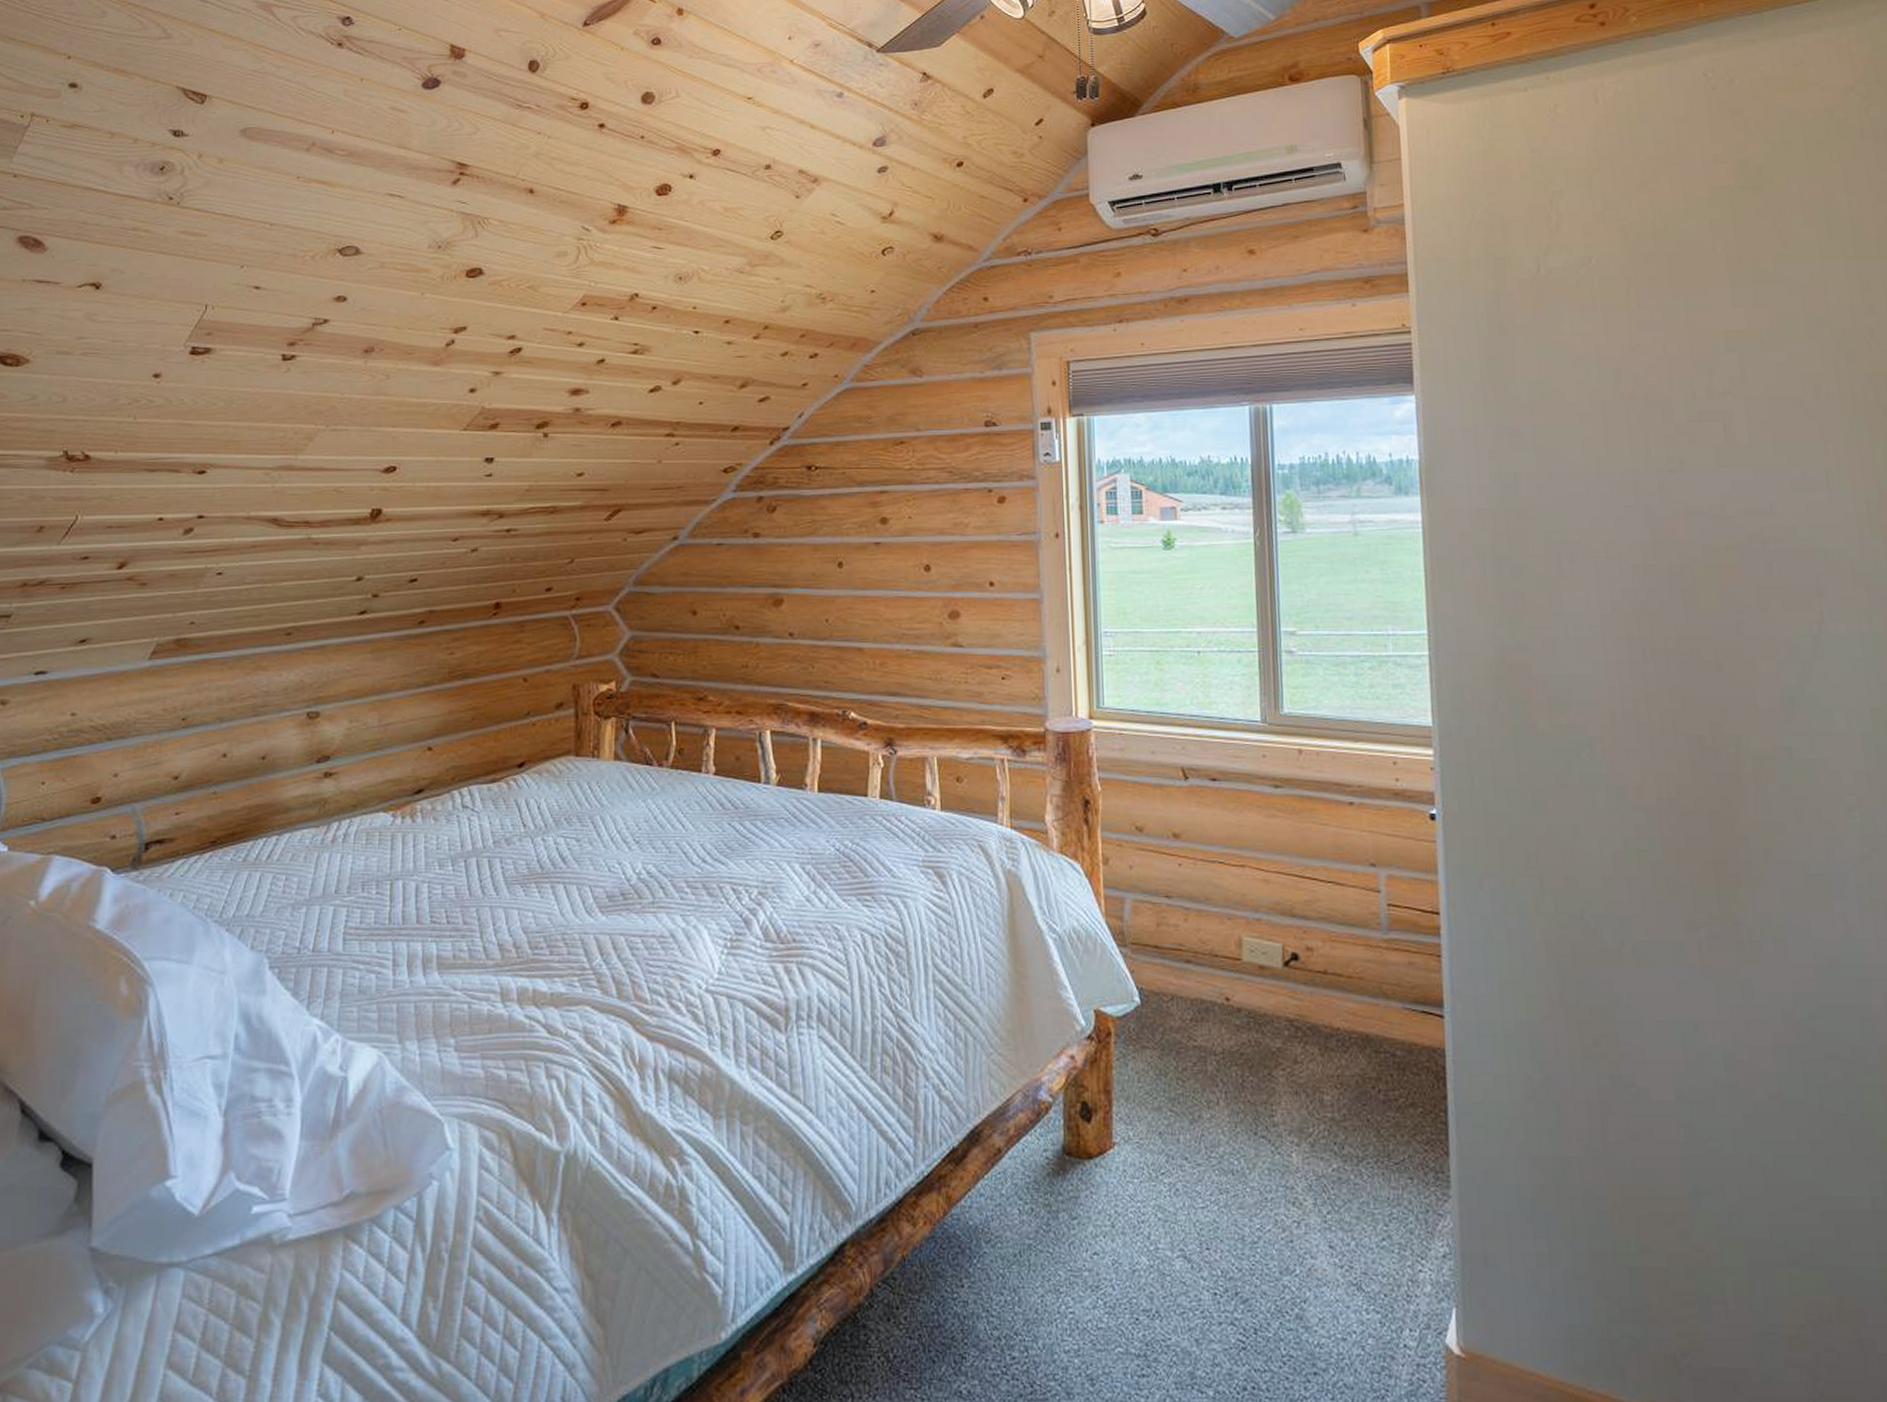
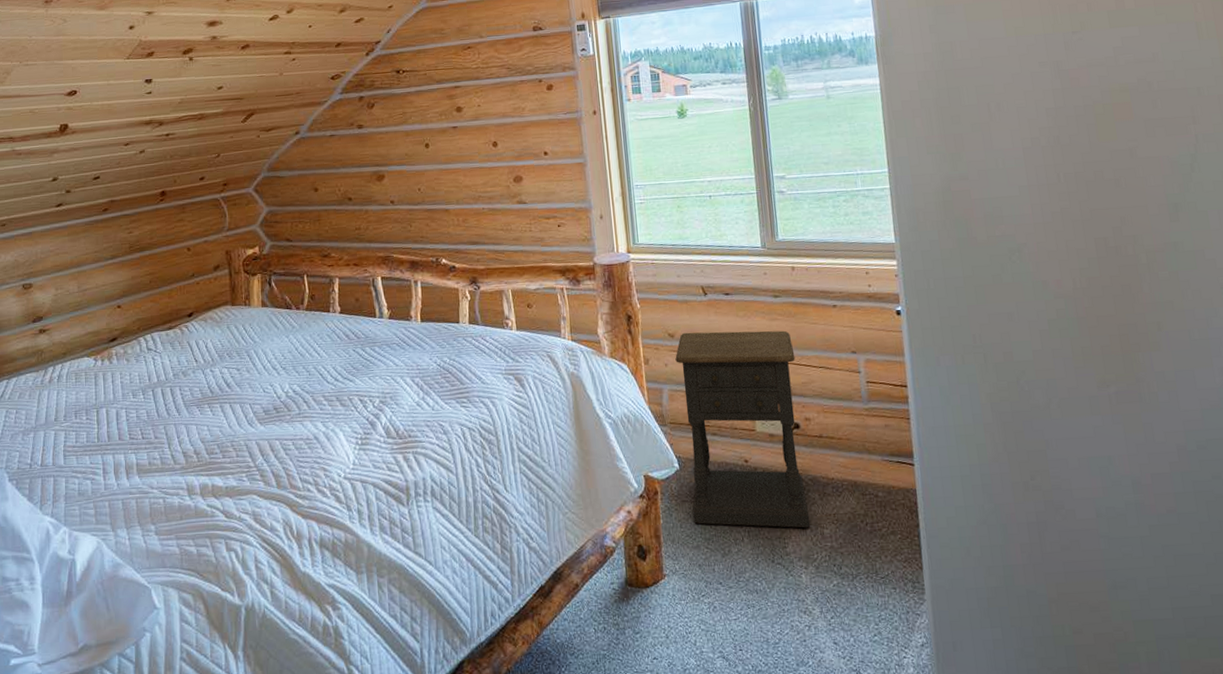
nightstand: none [1143,826,1305,1092] -> present [675,330,810,528]

